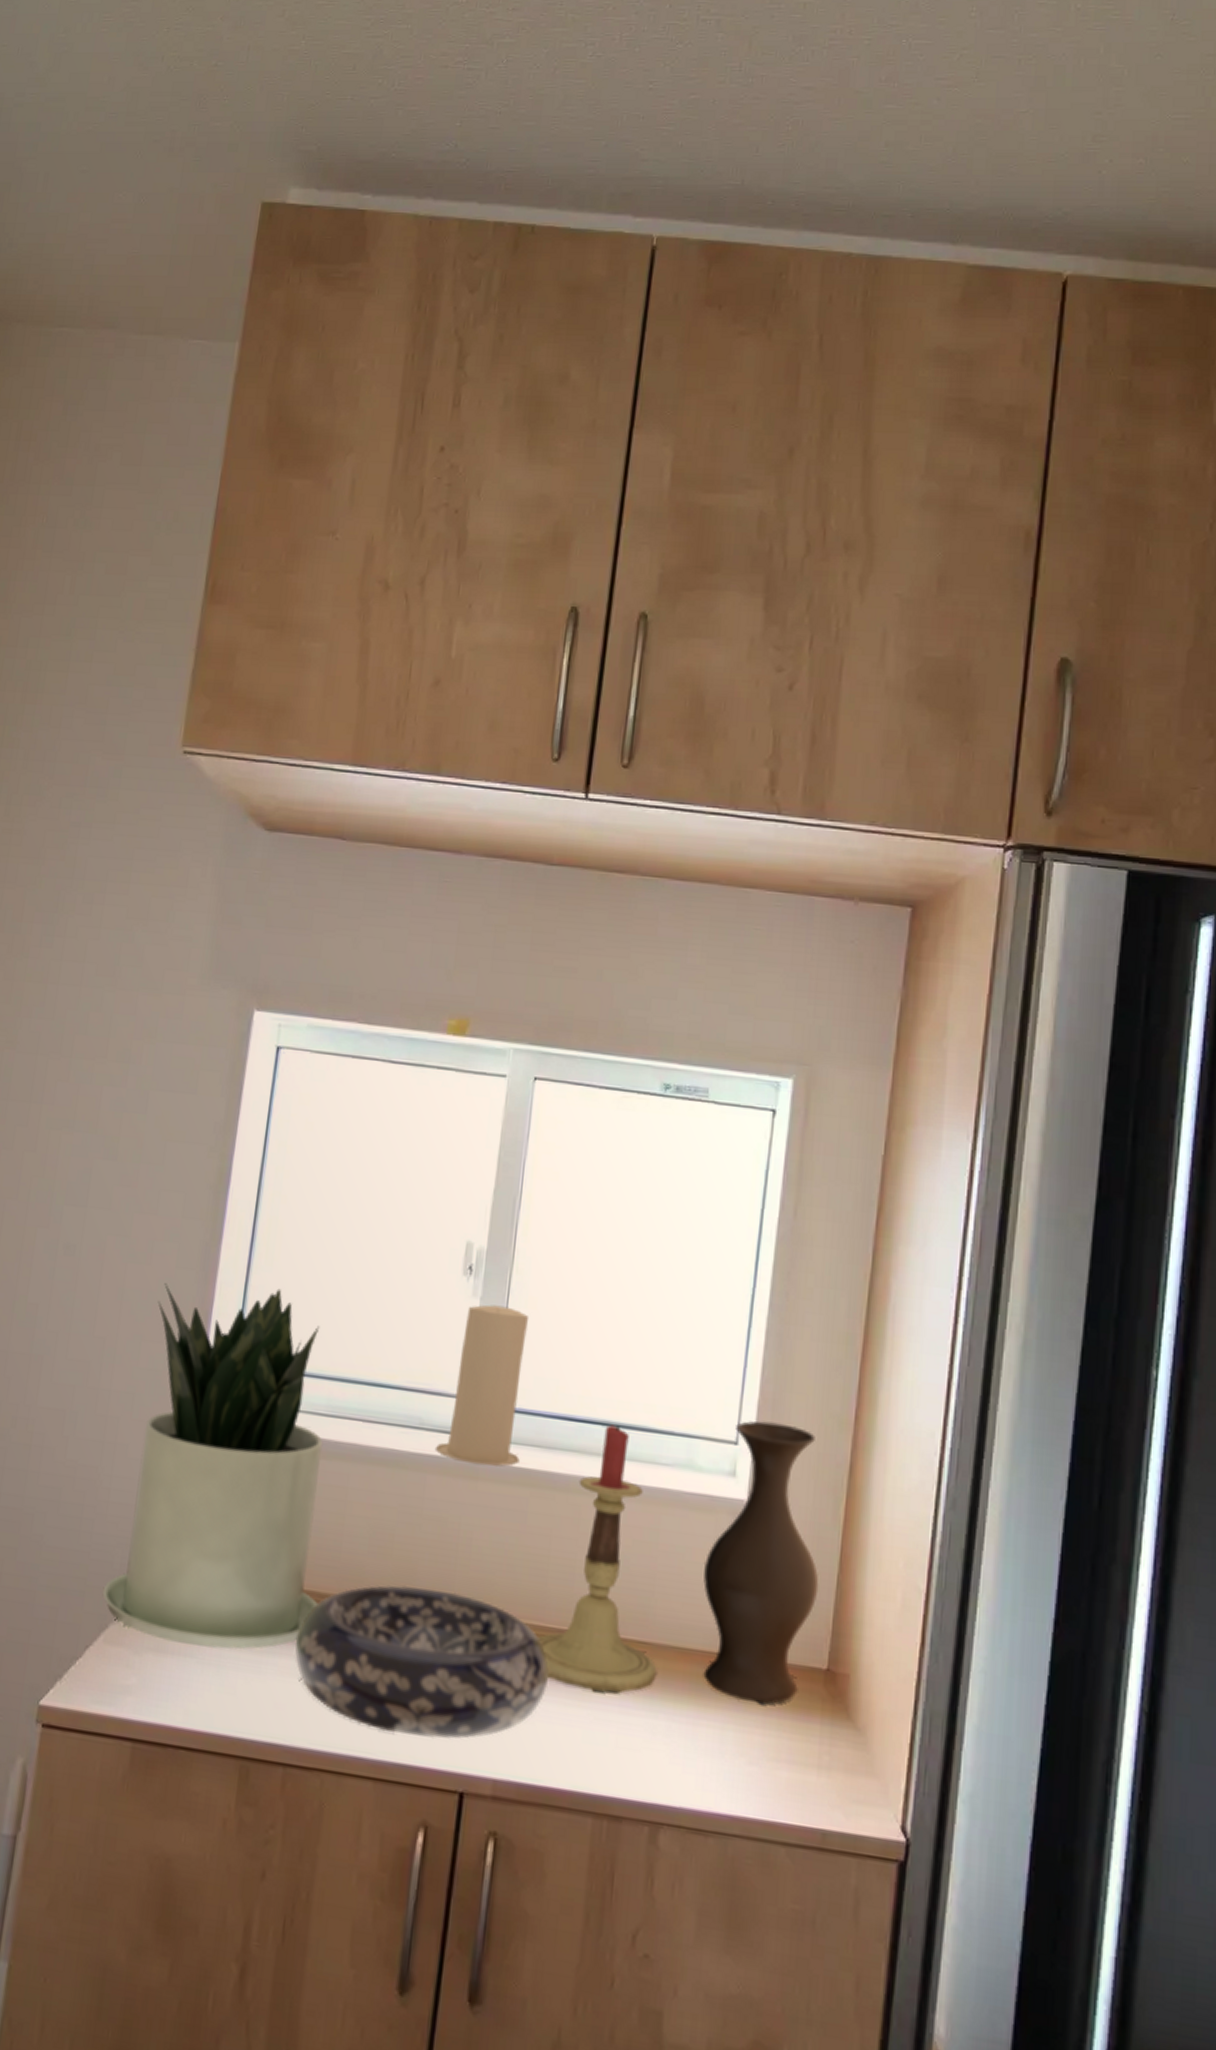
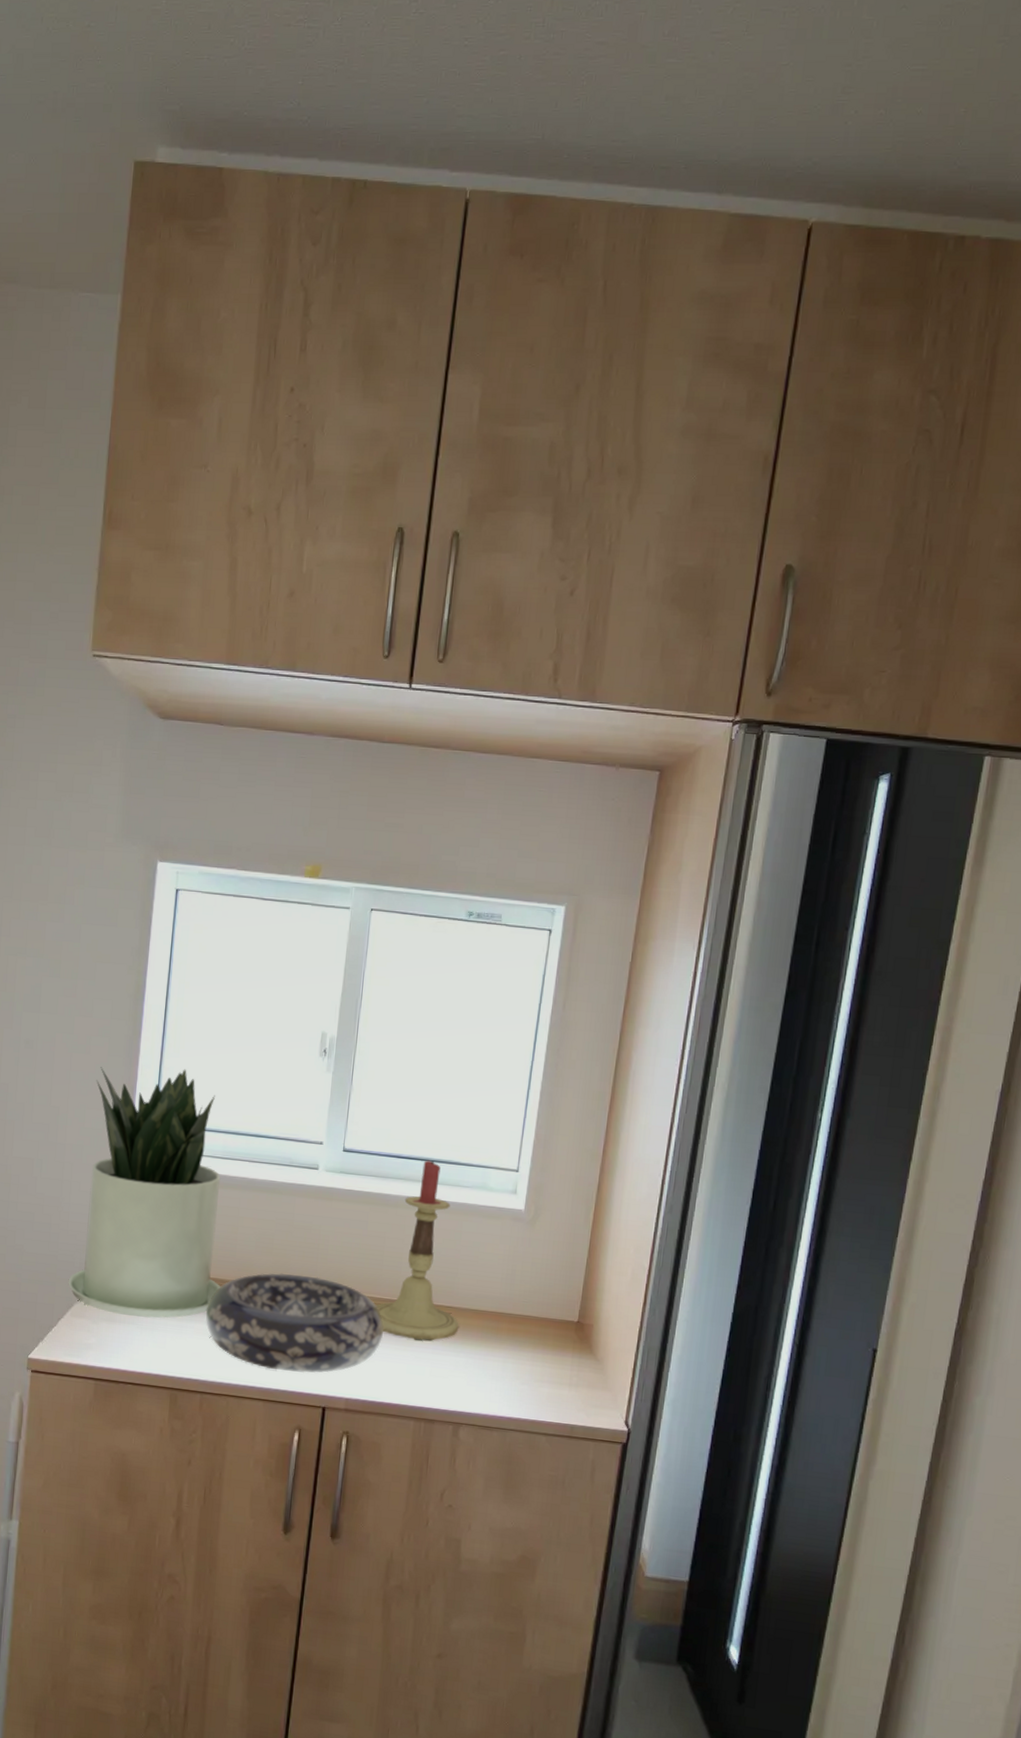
candle: present [434,1304,528,1467] -> none [301,1077,368,1191]
vase: present [703,1421,819,1704] -> none [491,1155,574,1345]

